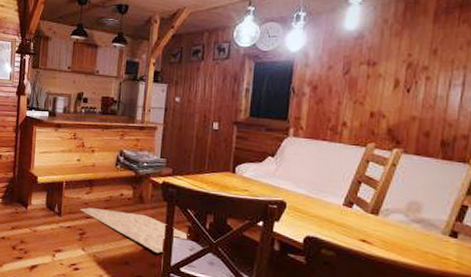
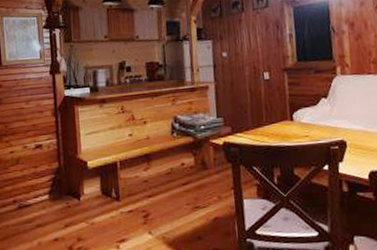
rug: present [80,207,189,253] -> none [140,181,259,220]

